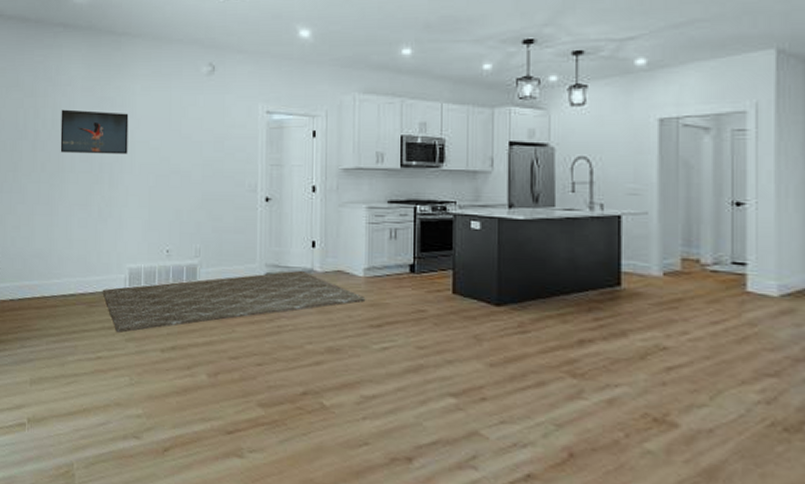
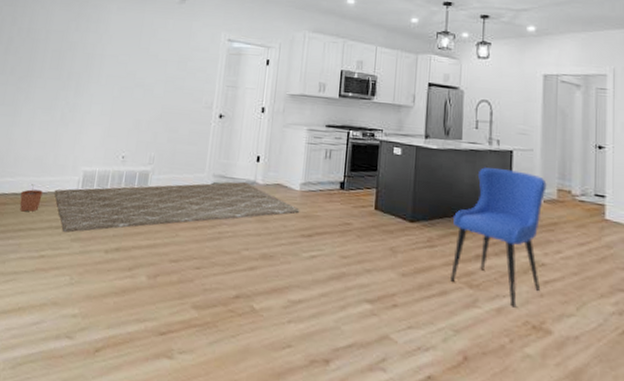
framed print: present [60,109,129,155] -> none [32,20,102,66]
plant pot: none [69,285,91,313] -> present [19,184,43,212]
dining chair: none [549,238,667,398] -> present [450,167,547,308]

